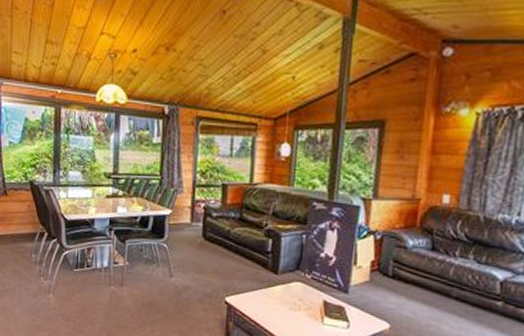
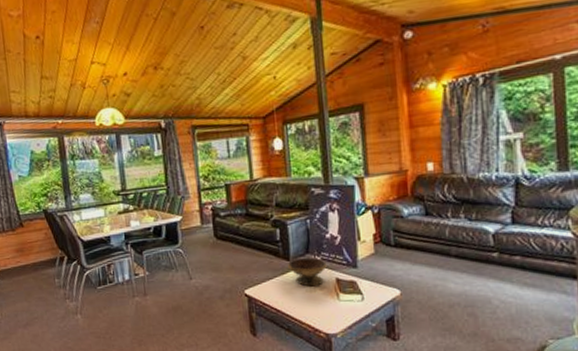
decorative bowl: none [274,273,316,305] -> present [287,257,327,287]

